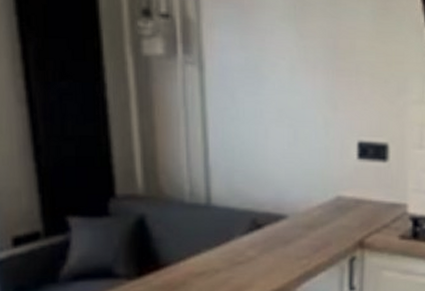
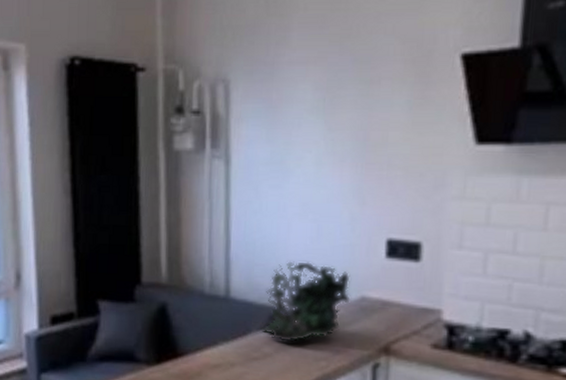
plant: none [243,166,327,245] -> present [260,261,350,343]

